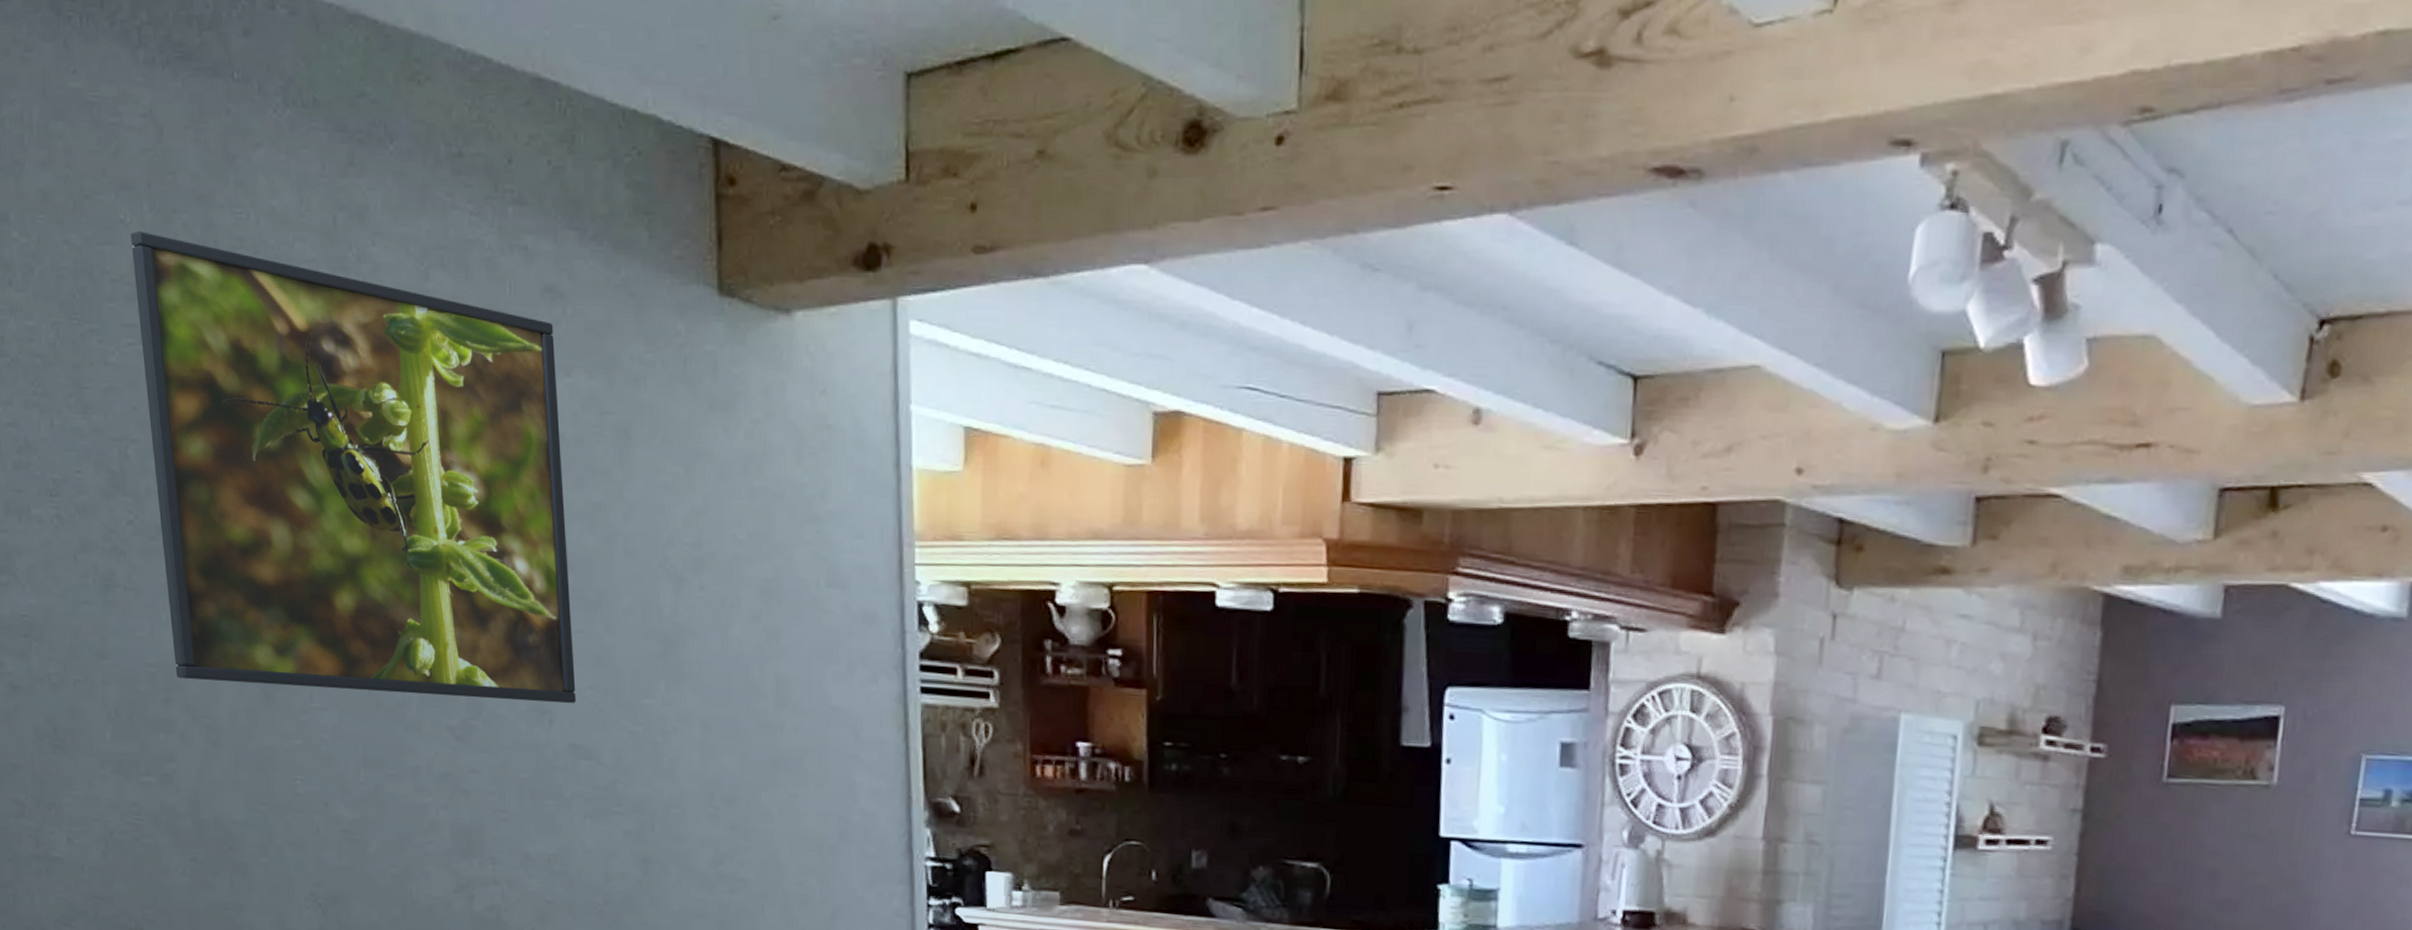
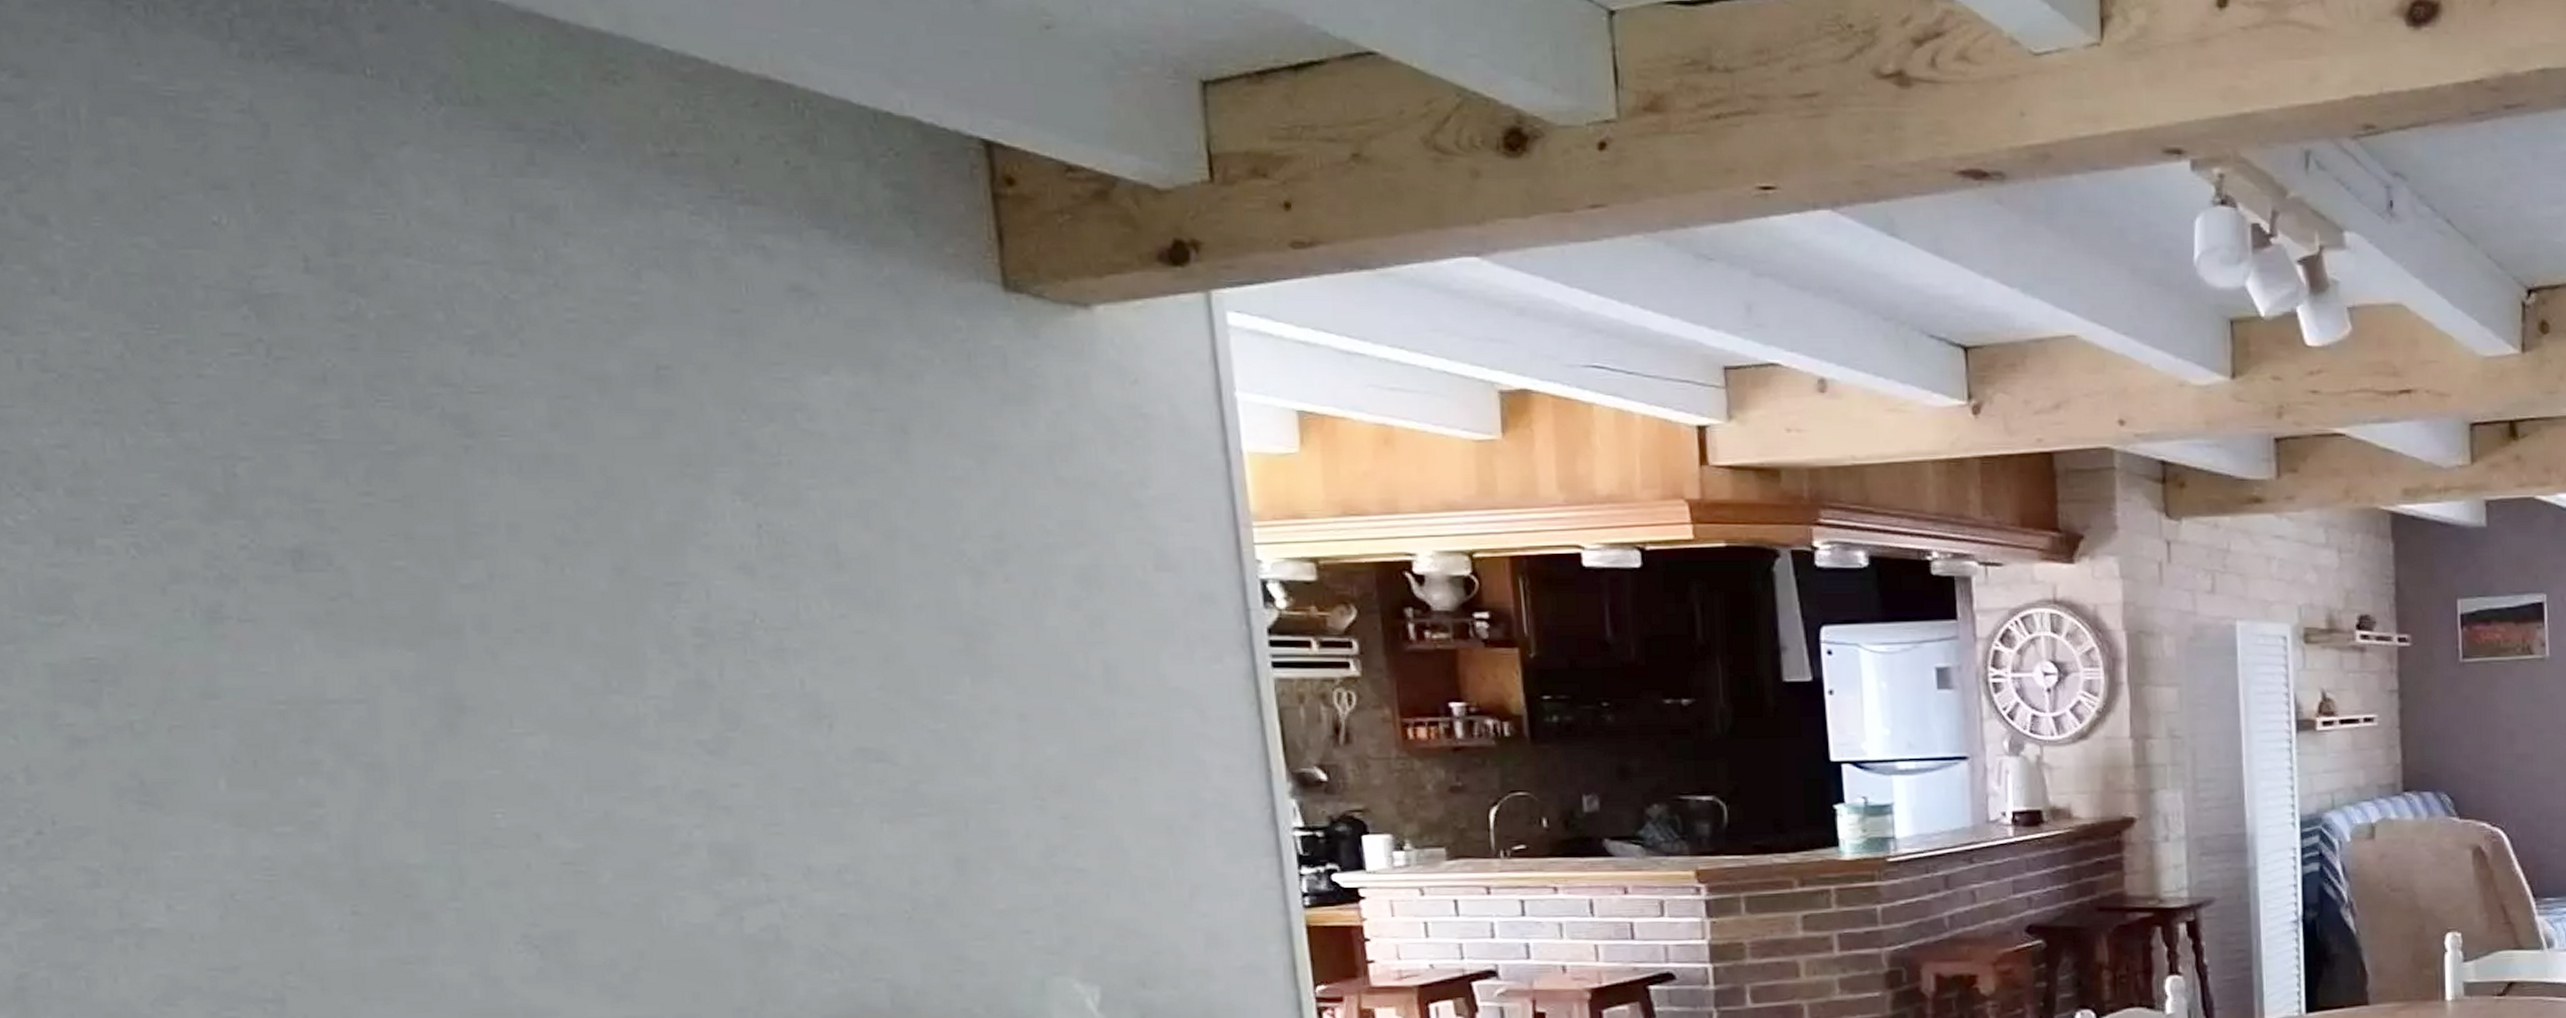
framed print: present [131,231,576,704] -> none [229,234,861,715]

